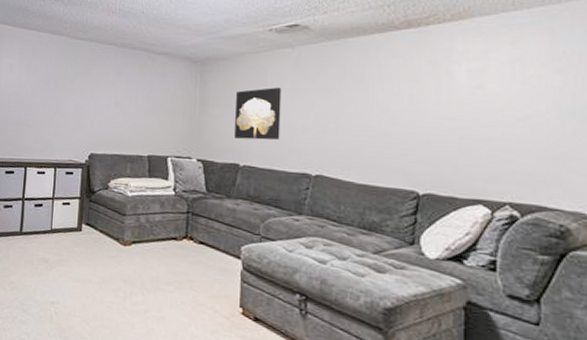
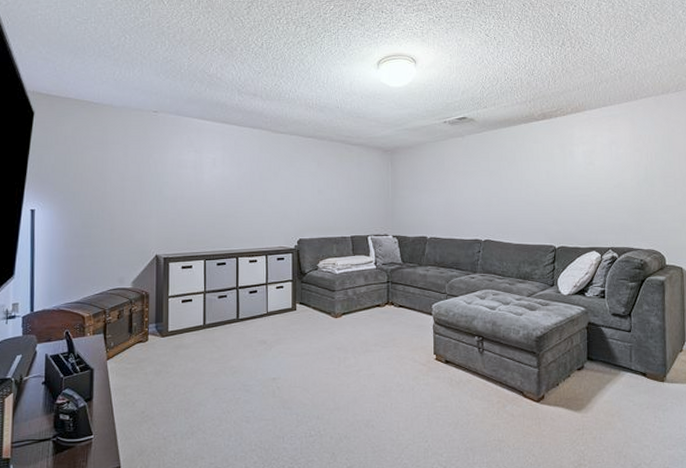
wall art: present [235,88,282,140] -> none [421,171,457,215]

